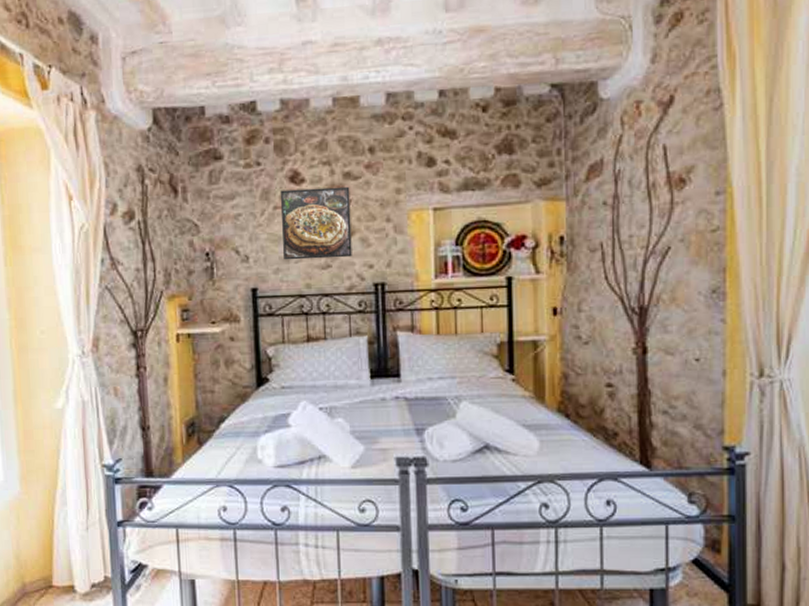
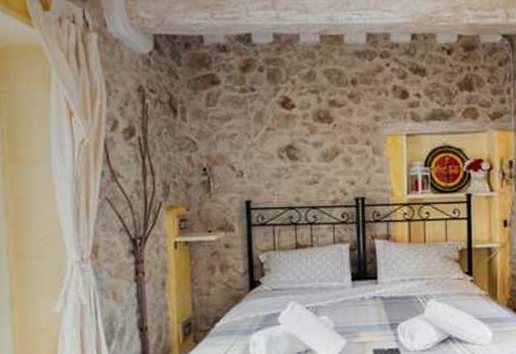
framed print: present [280,186,352,260] -> none [272,113,337,176]

